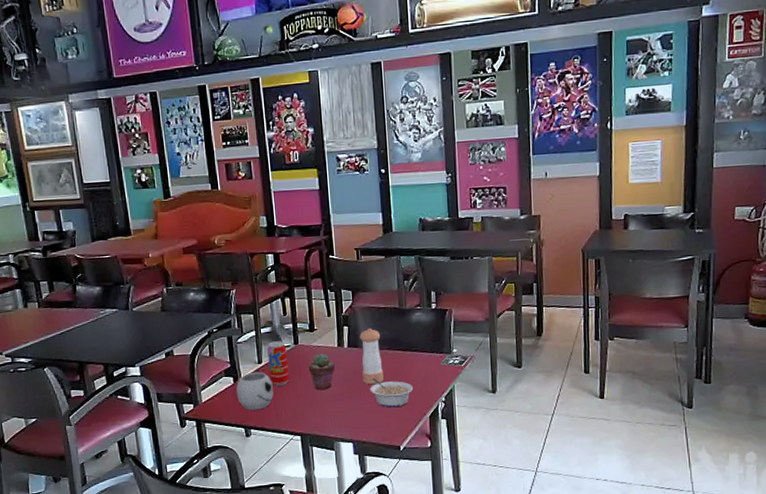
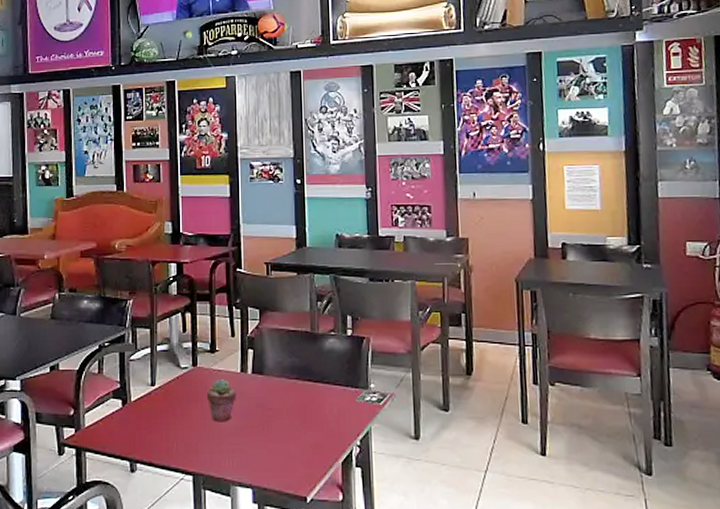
mug: present [236,370,274,410] -> none [123,393,165,441]
beverage can: present [267,341,289,386] -> none [162,361,184,413]
pepper shaker: present [360,328,384,385] -> none [266,353,291,420]
legume: present [369,377,414,408] -> none [274,411,325,449]

